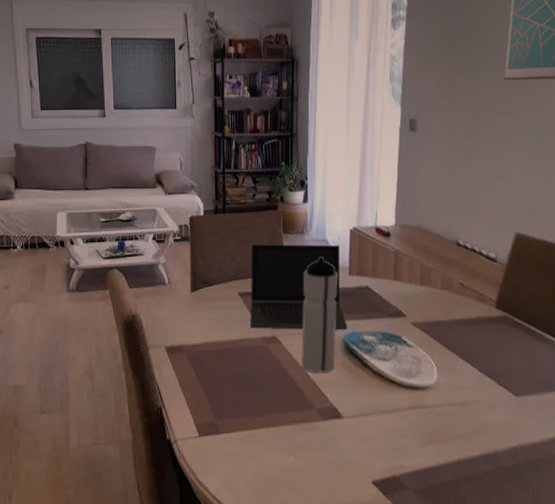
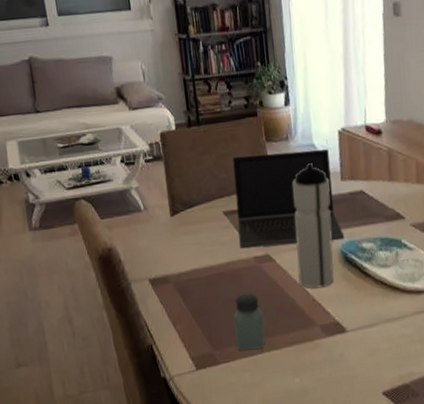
saltshaker: none [238,370,266,424] -> present [234,293,265,351]

